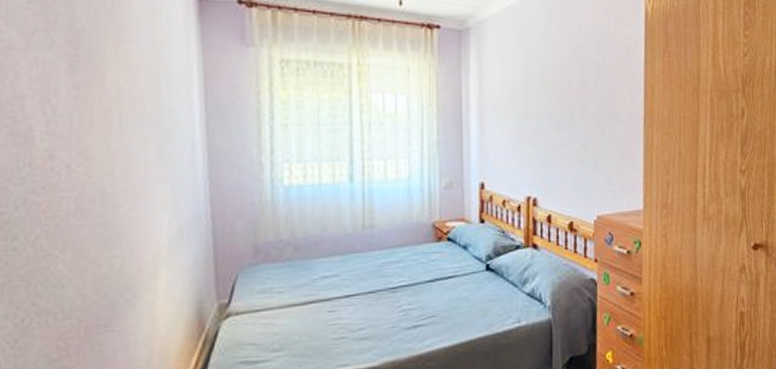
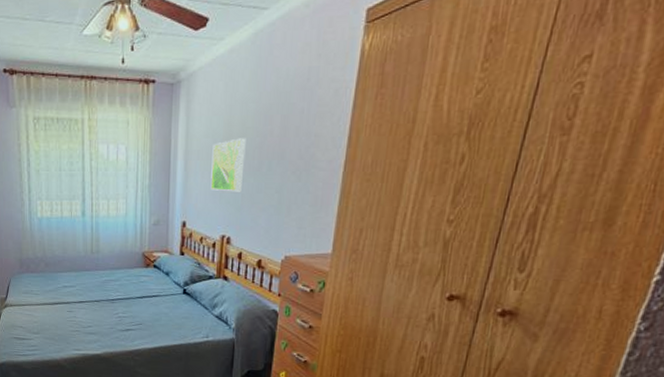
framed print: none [509,90,546,148] -> present [210,138,246,192]

